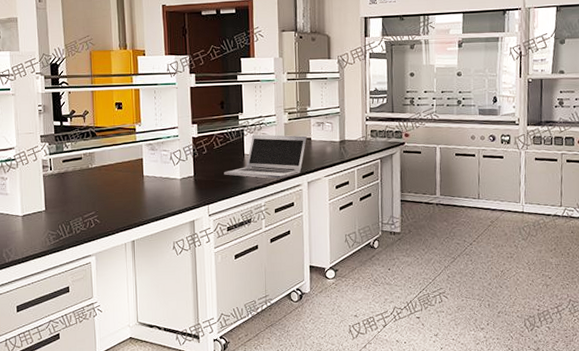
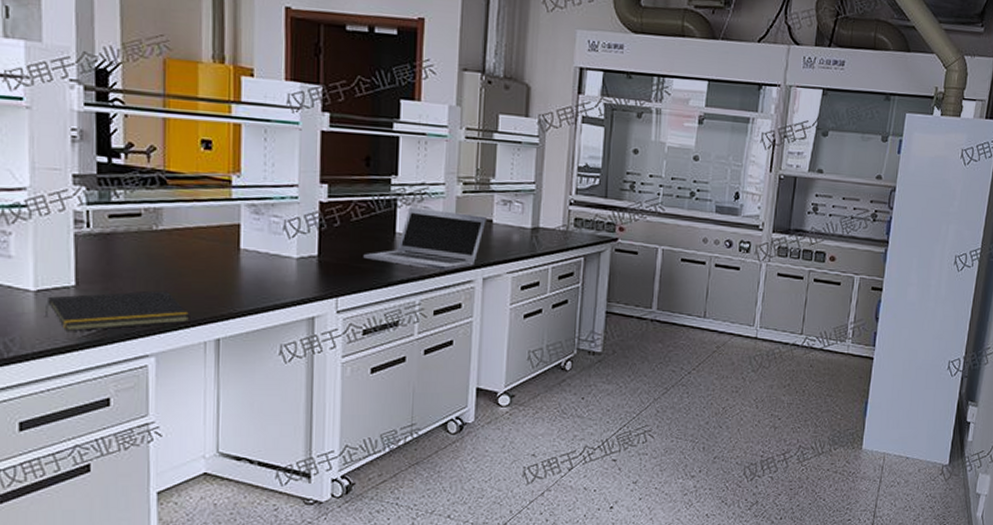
notepad: none [29,209,115,241] -> present [46,290,190,331]

